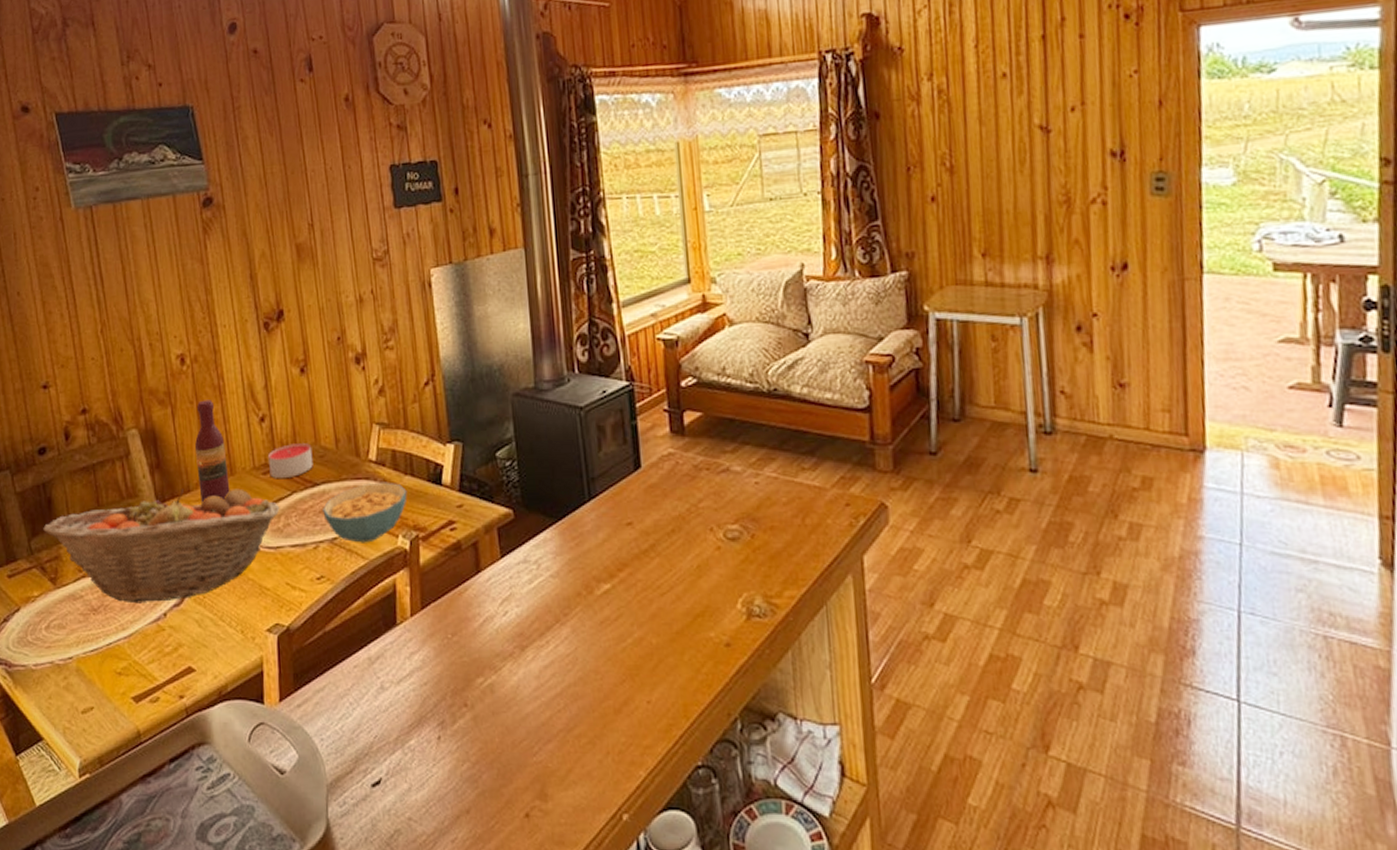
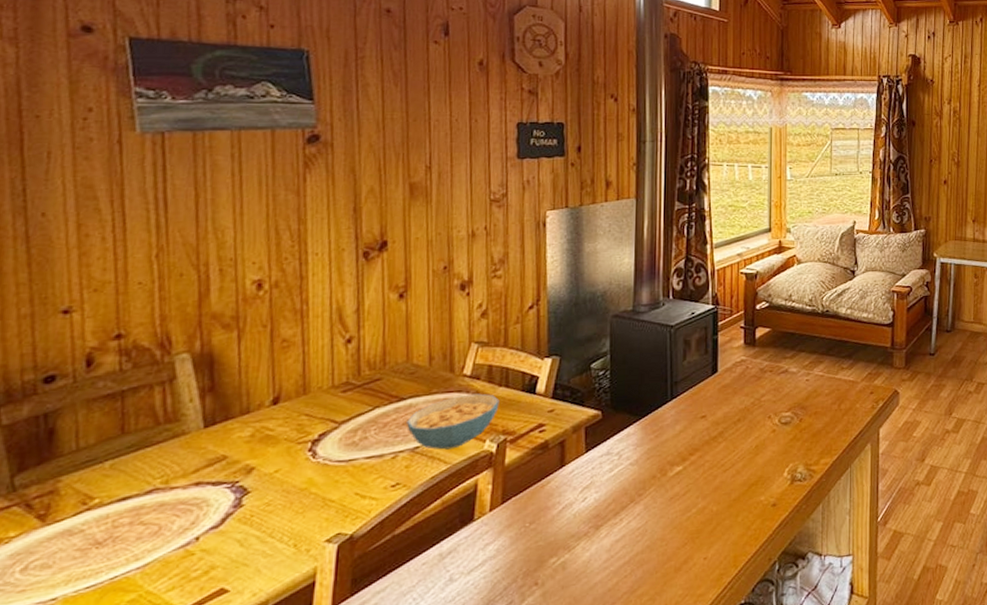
fruit basket: present [43,488,280,604] -> none [36,407,358,531]
wine bottle: present [195,399,230,503] -> none [261,323,301,423]
candle: present [269,443,313,479] -> none [350,362,402,396]

